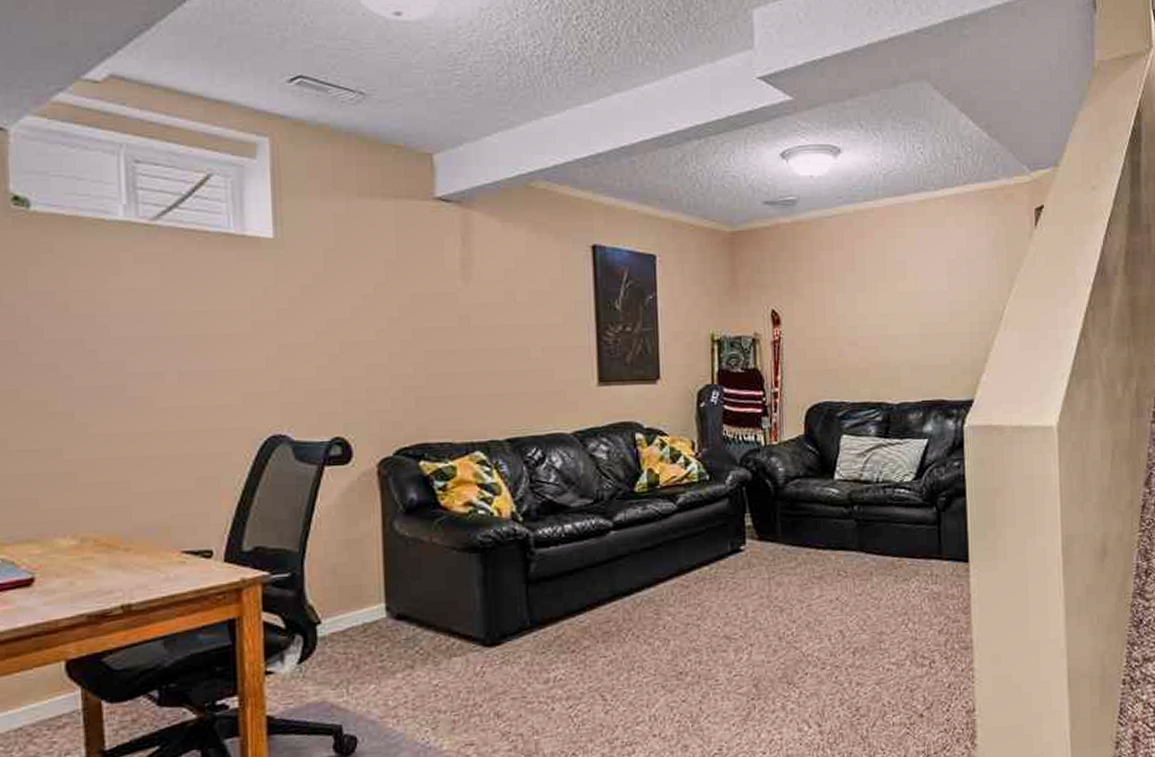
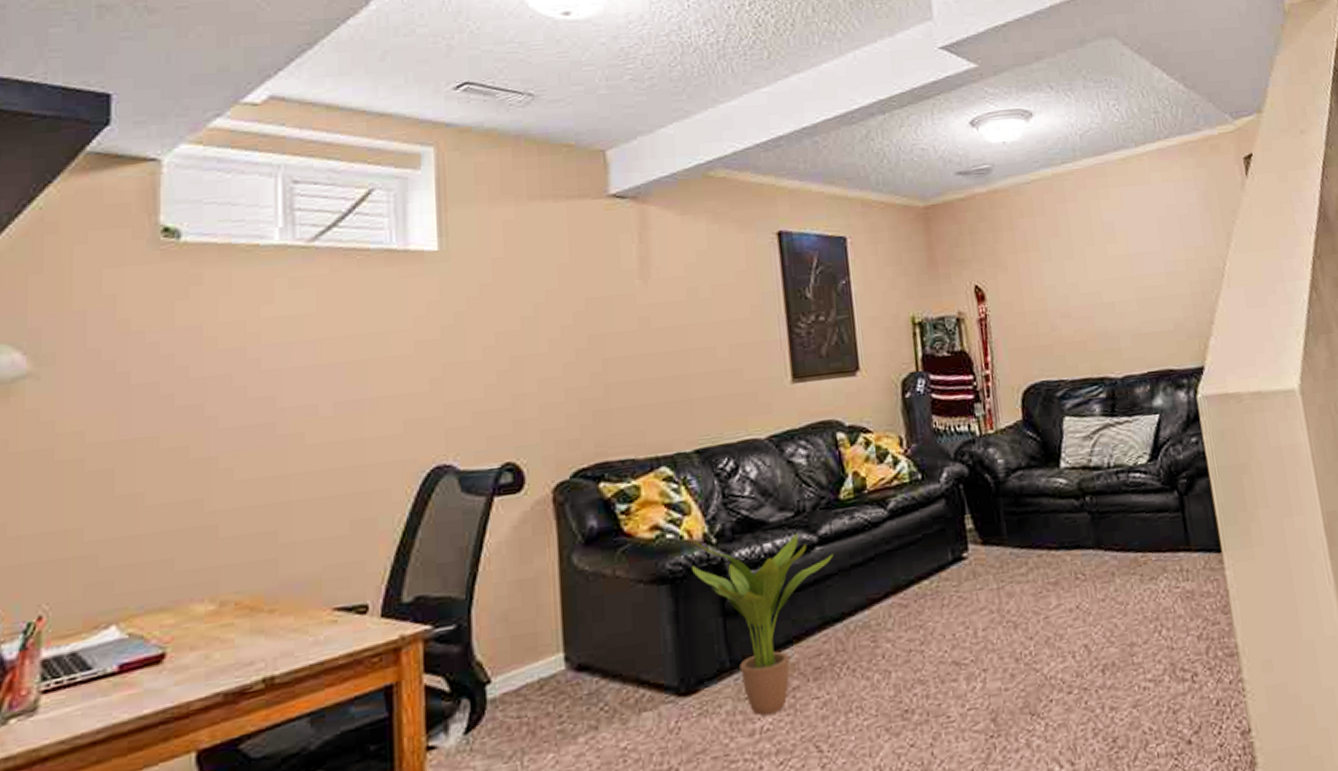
potted plant: none [500,515,626,667] -> present [691,533,833,716]

